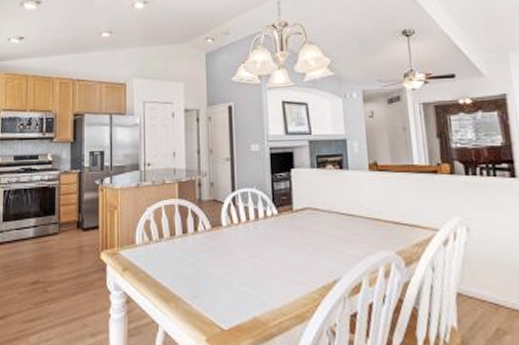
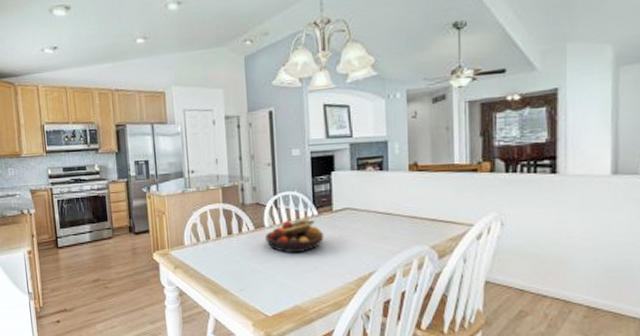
fruit bowl: none [221,215,285,256] -> present [264,216,325,253]

